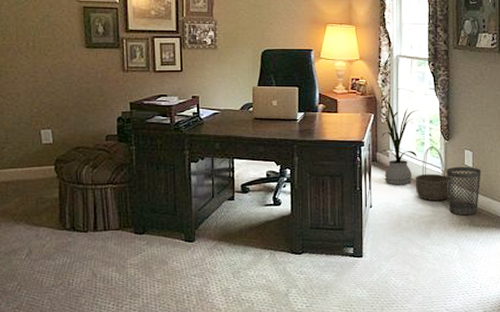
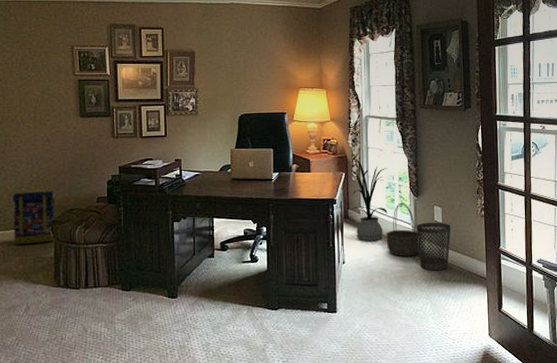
backpack: none [11,127,59,185] -> present [13,191,55,245]

